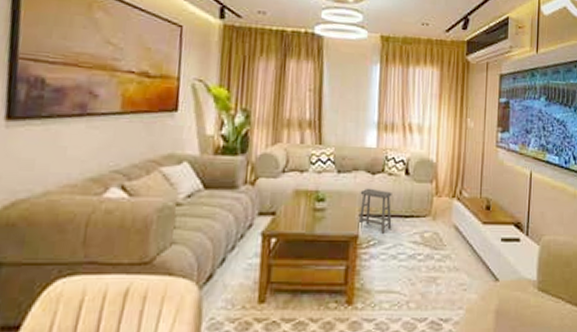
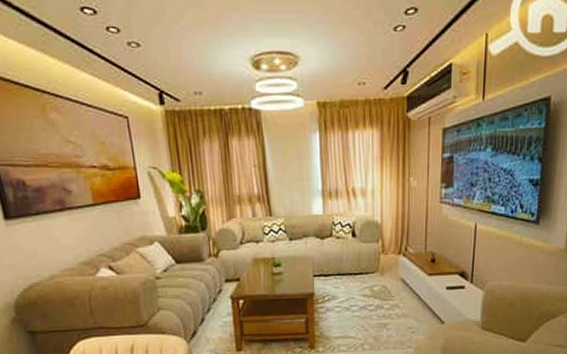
footstool: present [358,188,392,235] -> none [312,251,343,291]

